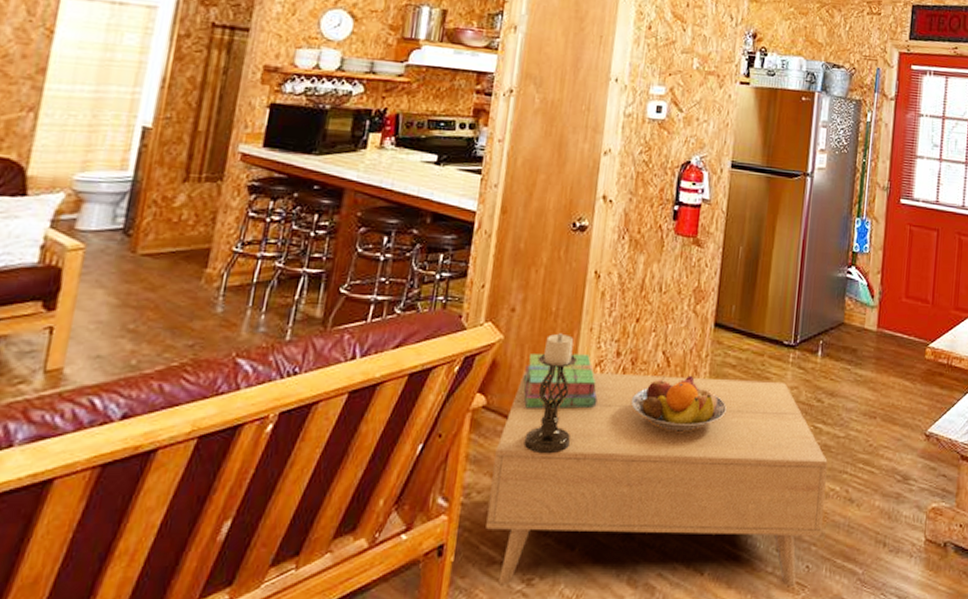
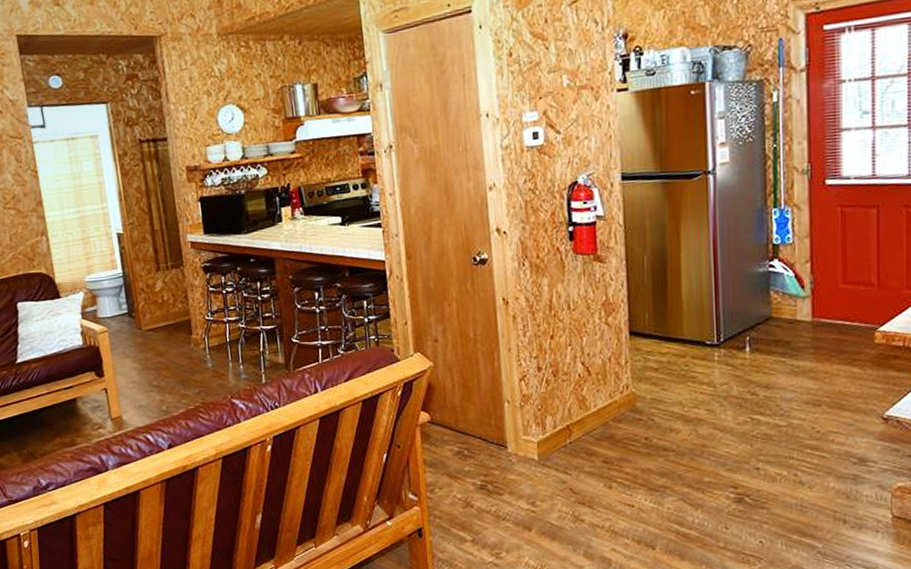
coffee table: present [486,371,828,586] -> none [447,379,772,558]
candle holder: present [522,333,578,454] -> none [466,356,511,457]
stack of books: present [523,354,598,409] -> none [457,371,528,421]
fruit bowl: present [630,375,727,432] -> none [558,381,655,431]

